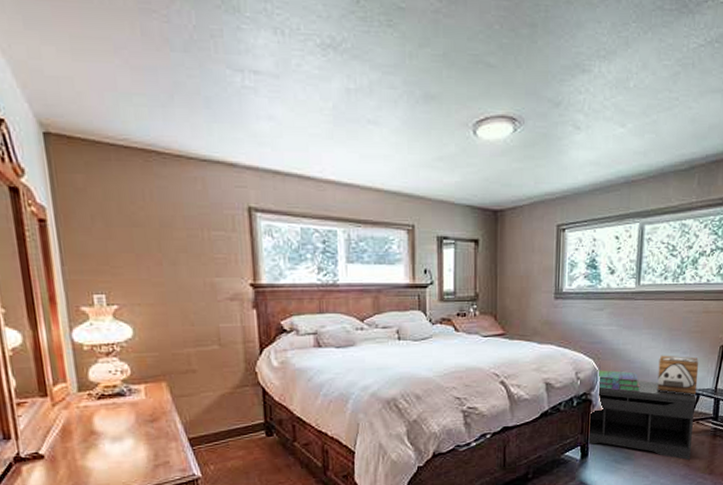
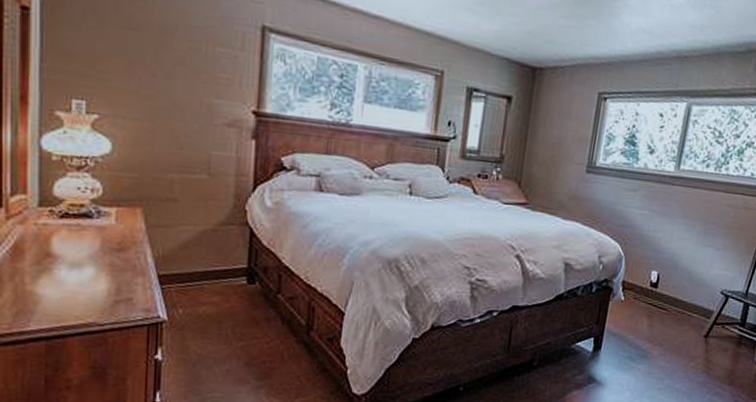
bench: present [589,380,696,461] -> none [604,272,725,367]
stack of books: present [597,370,640,392] -> none [622,256,667,285]
decorative box: present [657,355,699,396] -> none [684,248,732,297]

